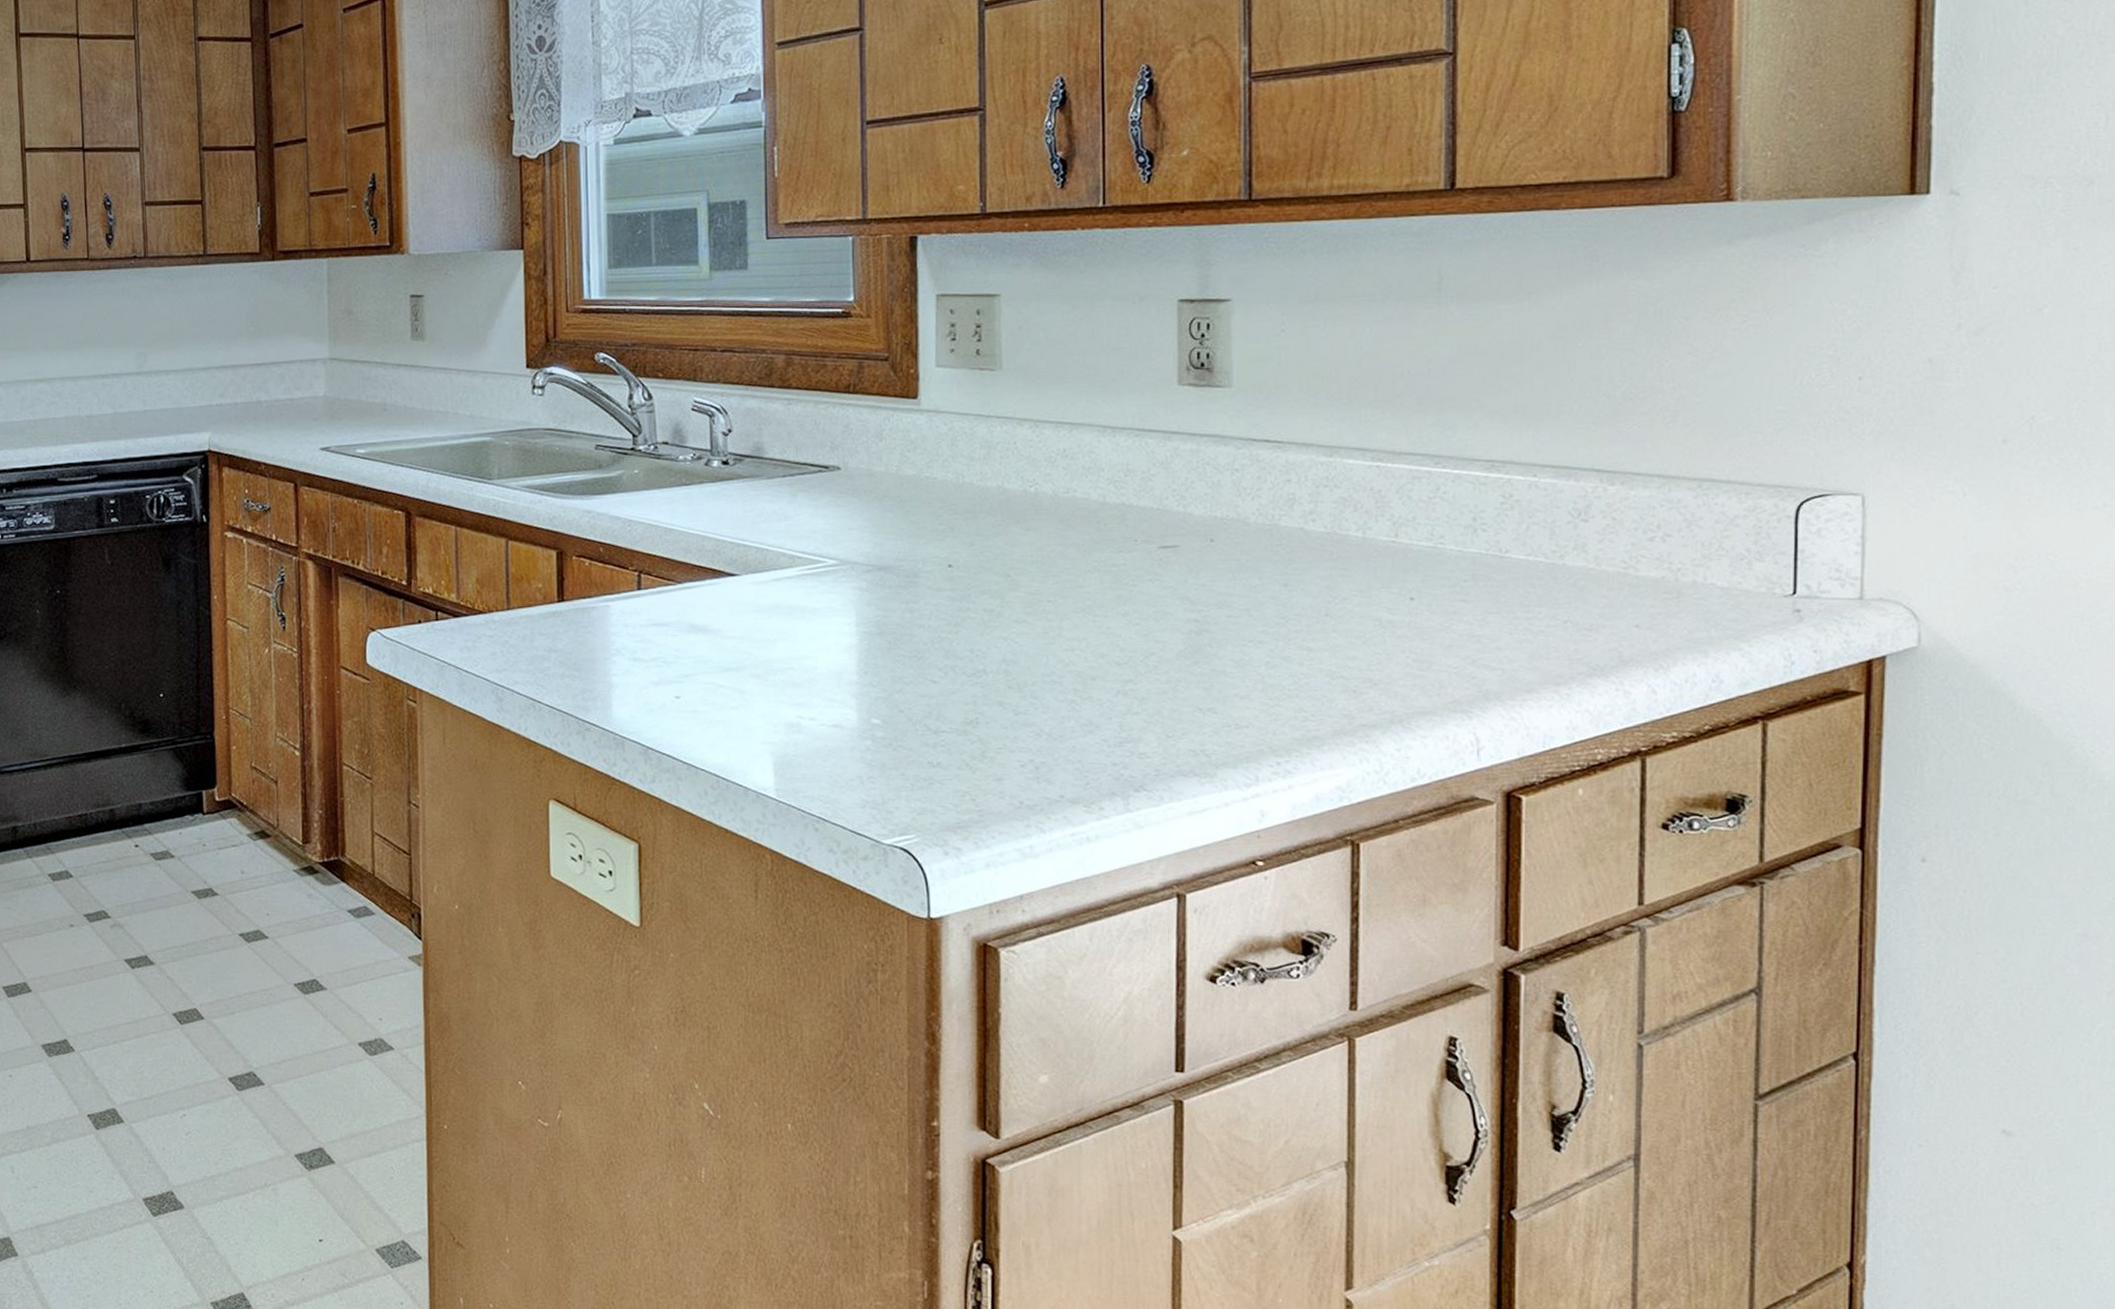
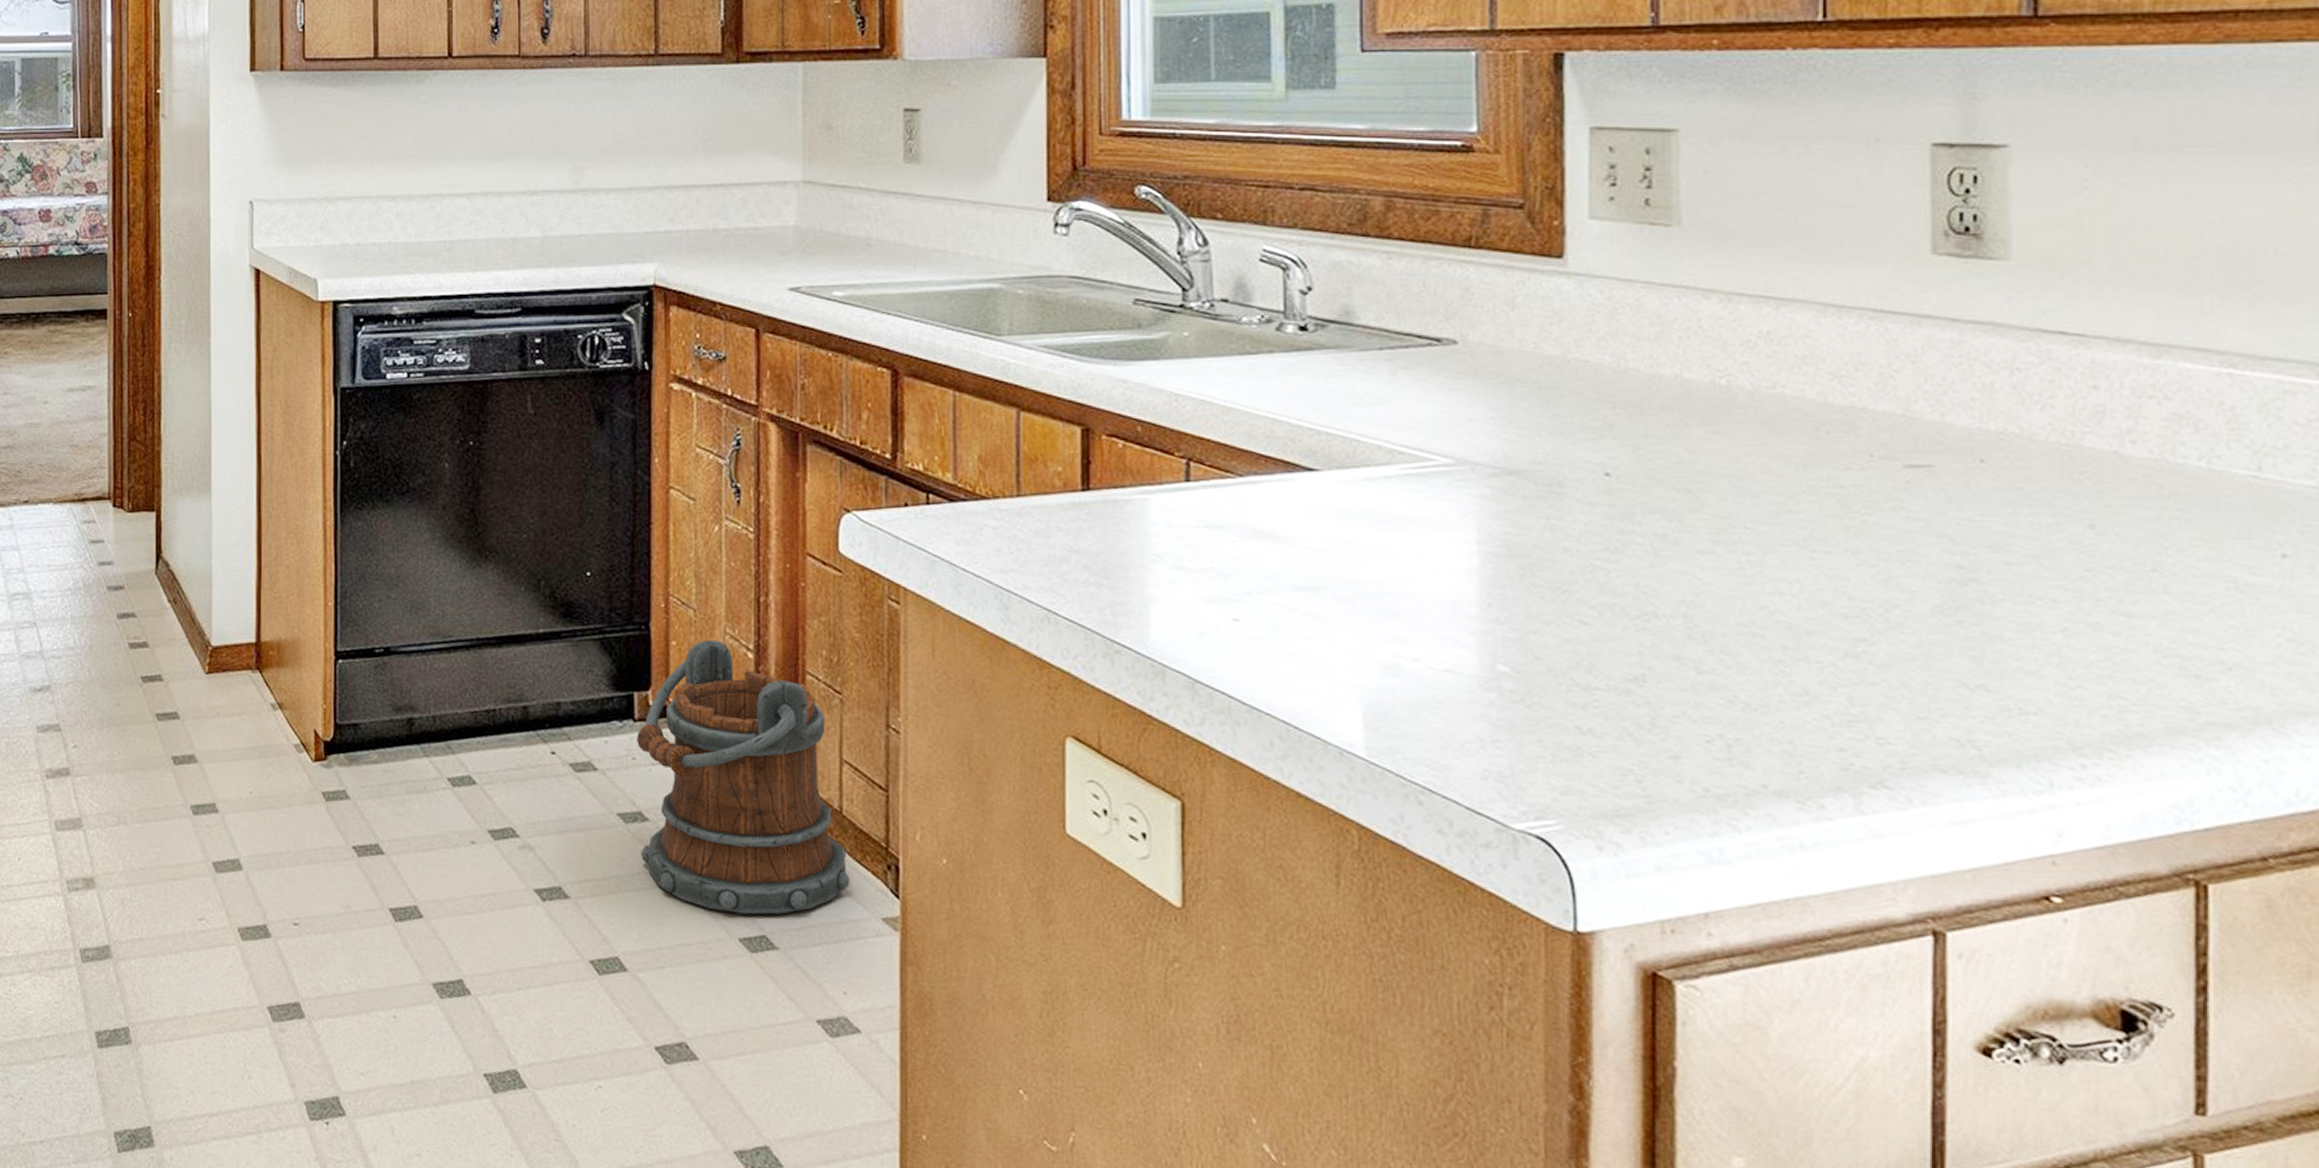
bucket: none [206,742,382,964] -> present [637,639,849,915]

